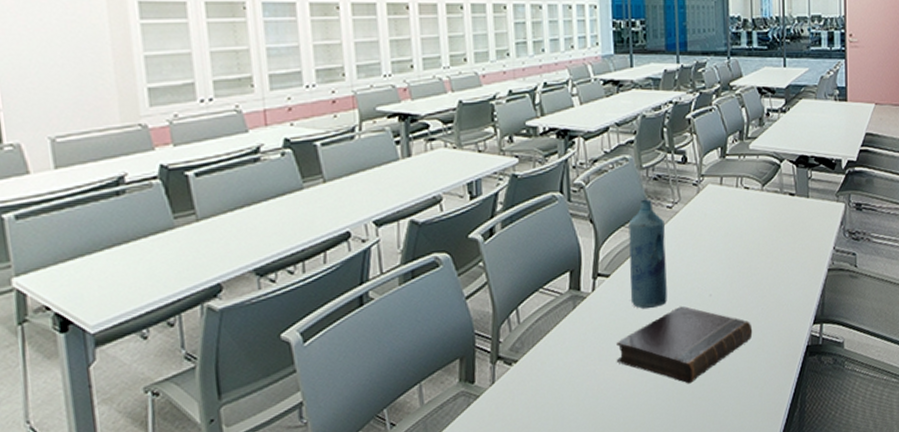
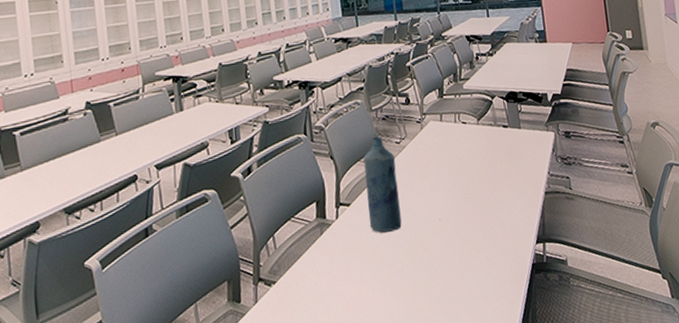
book: present [616,305,753,384] -> none [360,229,481,301]

